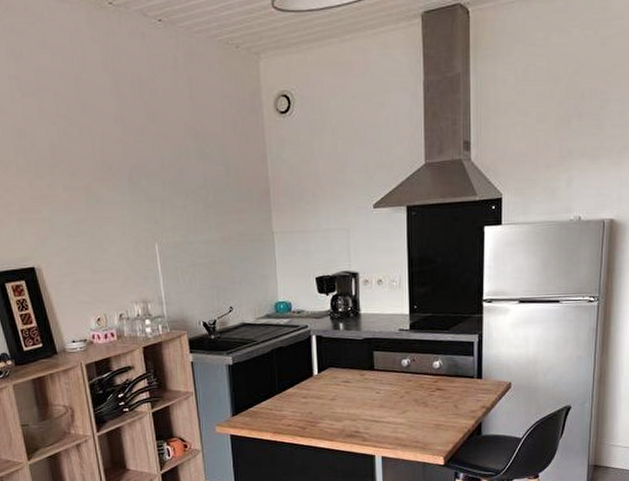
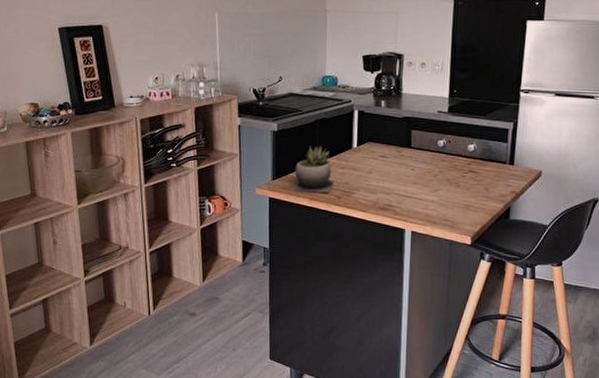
succulent plant: none [254,376,297,426] -> present [292,145,334,193]

